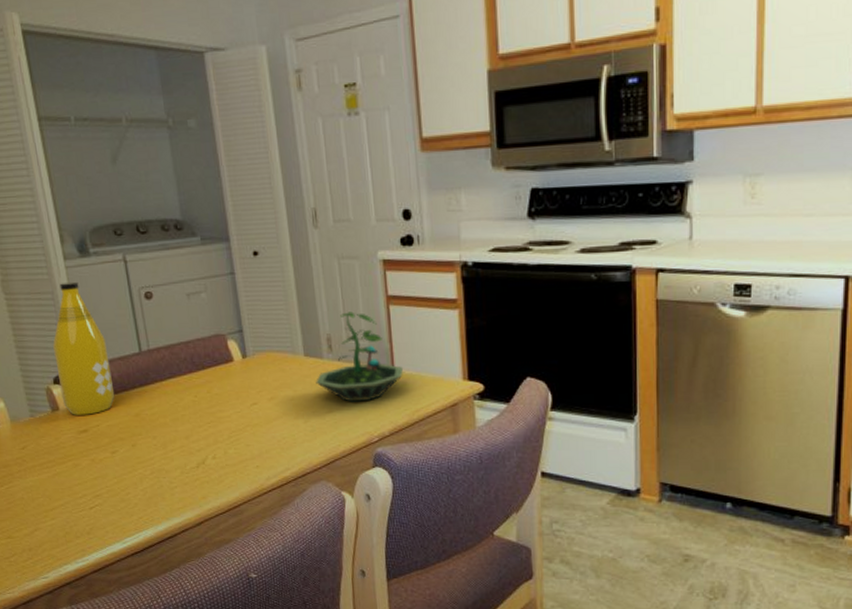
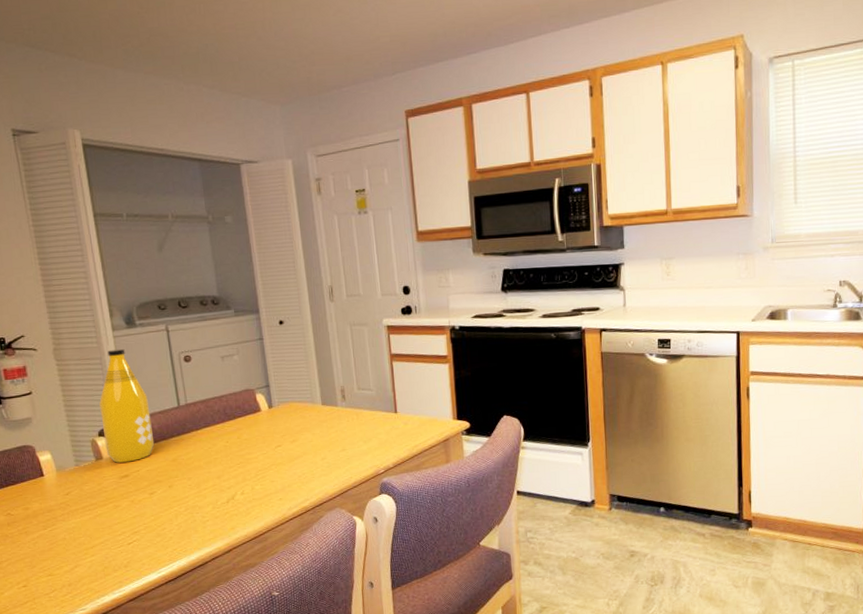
terrarium: present [316,311,404,402] -> none [331,367,405,441]

